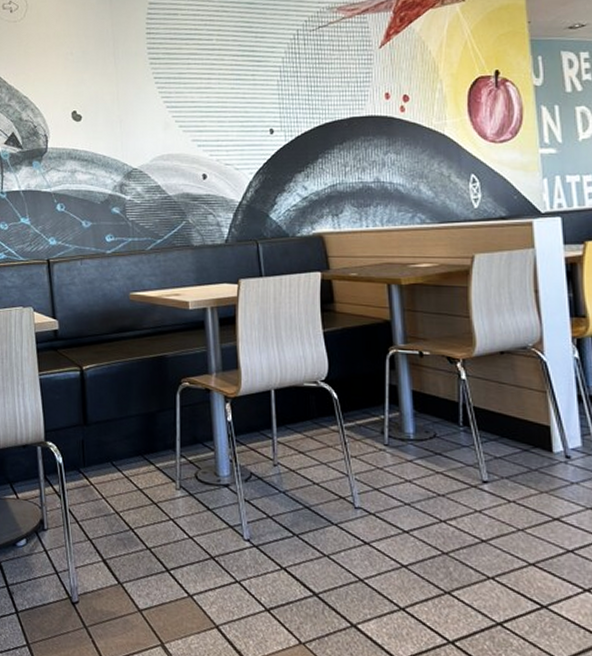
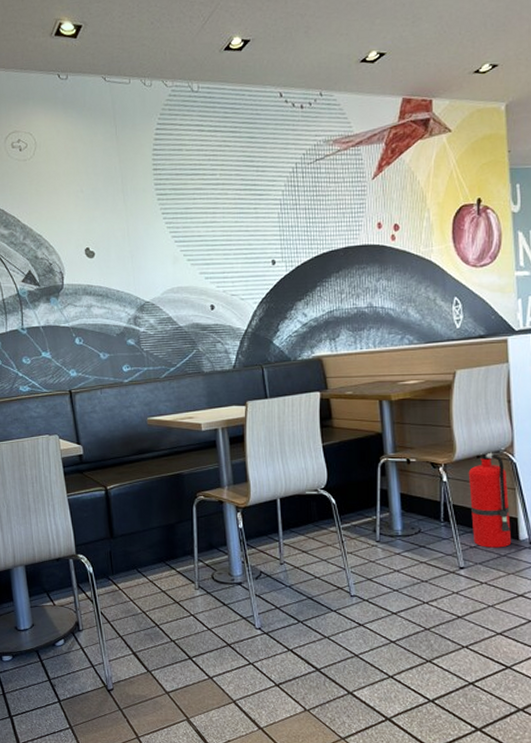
fire extinguisher: none [490,348,544,461] -> present [468,452,512,548]

